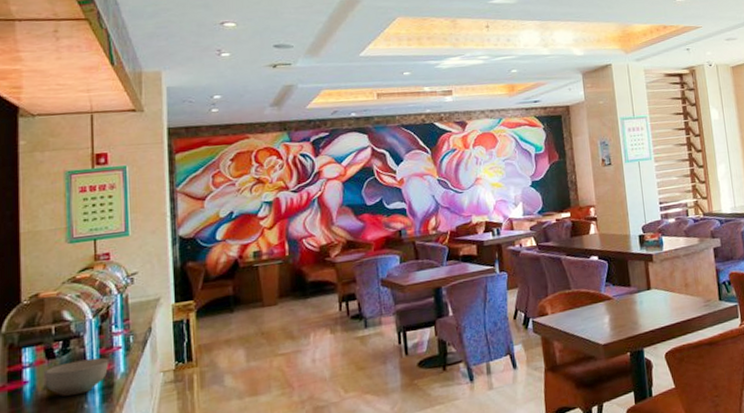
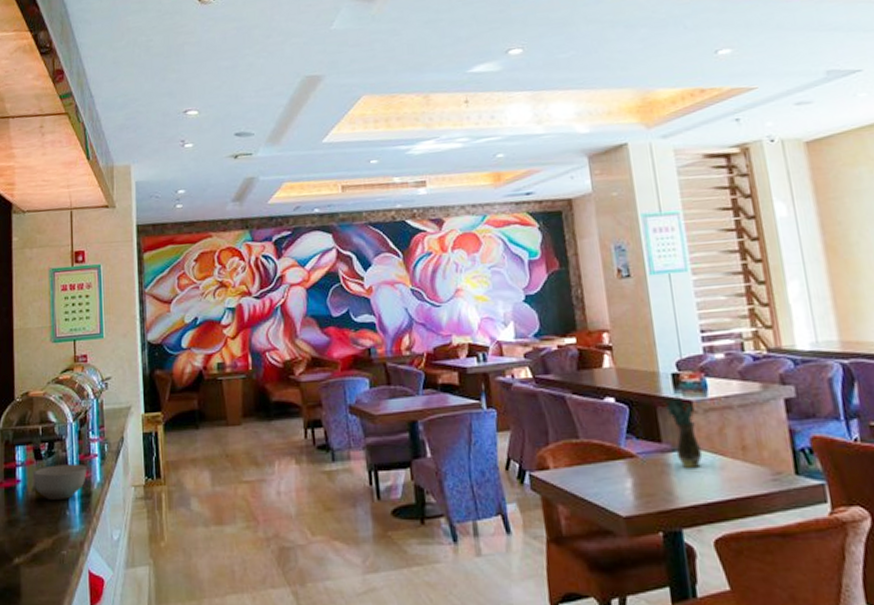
vase: none [633,251,659,304] -> present [665,395,703,468]

